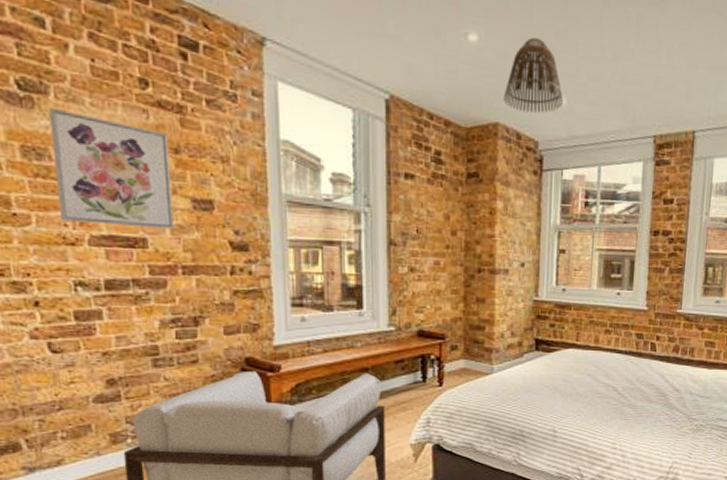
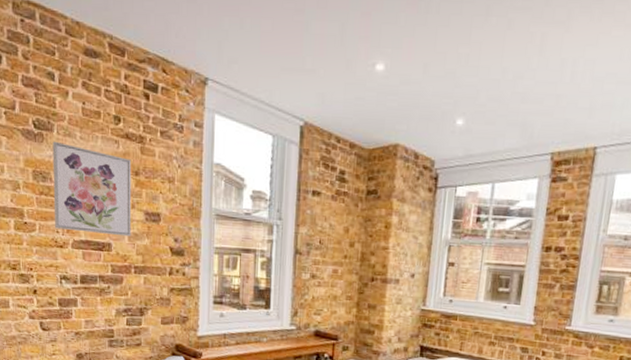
lamp shade: present [503,37,563,113] -> none [404,63,461,134]

